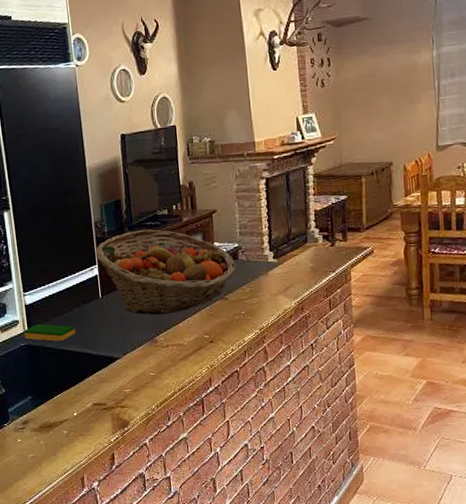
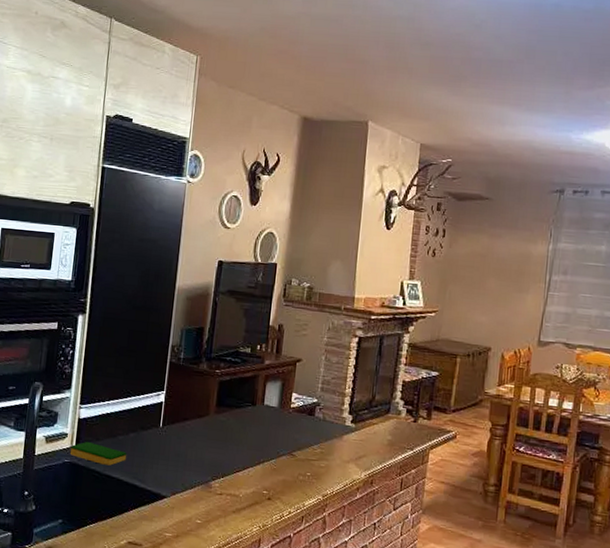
fruit basket: present [95,229,236,315] -> none [165,363,311,460]

